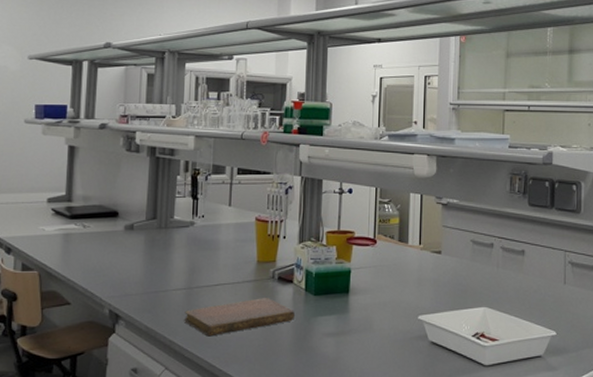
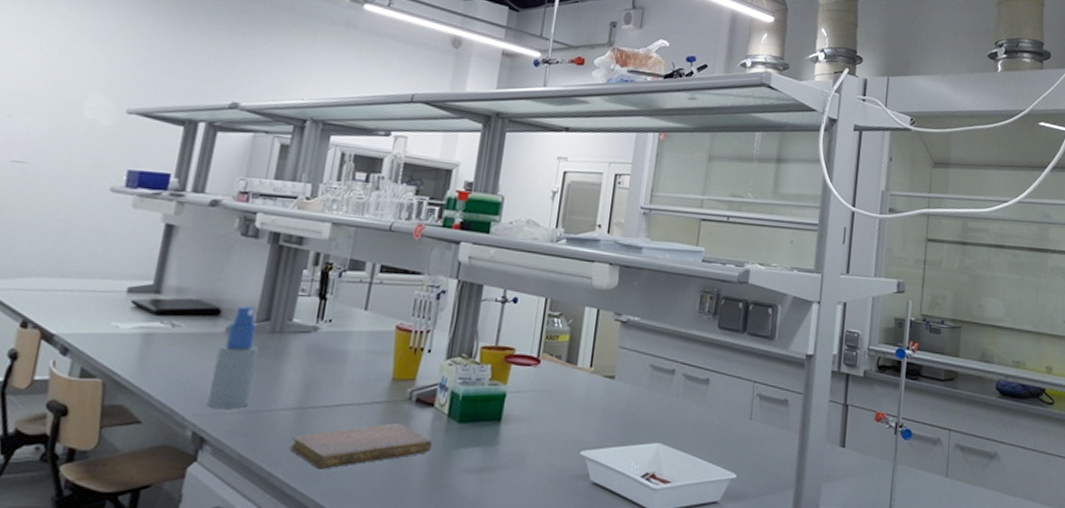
spray bottle: none [118,207,151,290] -> present [207,305,259,409]

